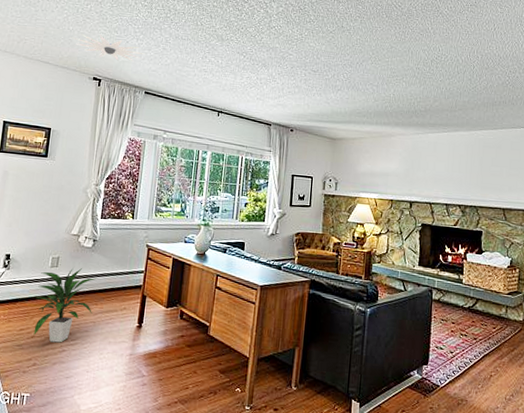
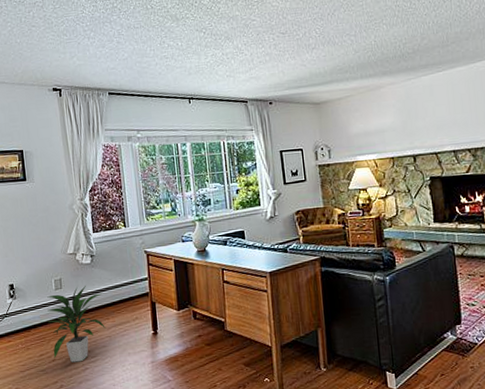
ceiling light: present [71,34,147,61] -> none [20,41,101,66]

